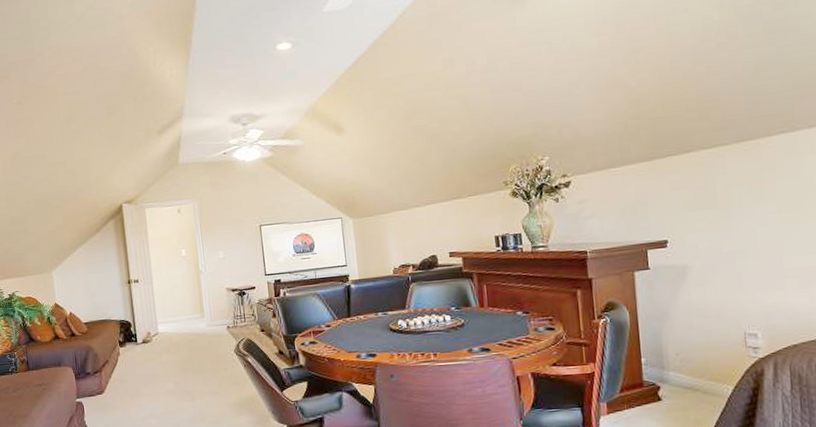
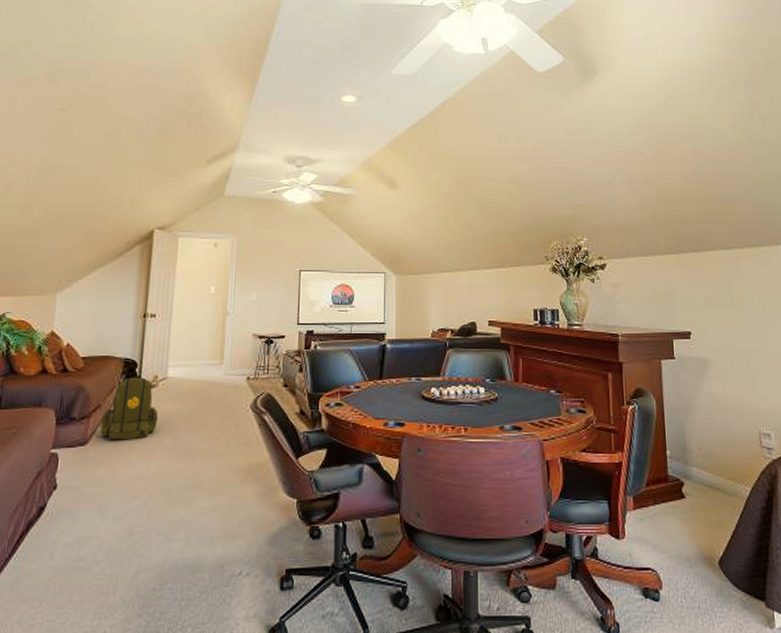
backpack: none [110,333,158,388] -> present [100,375,159,440]

